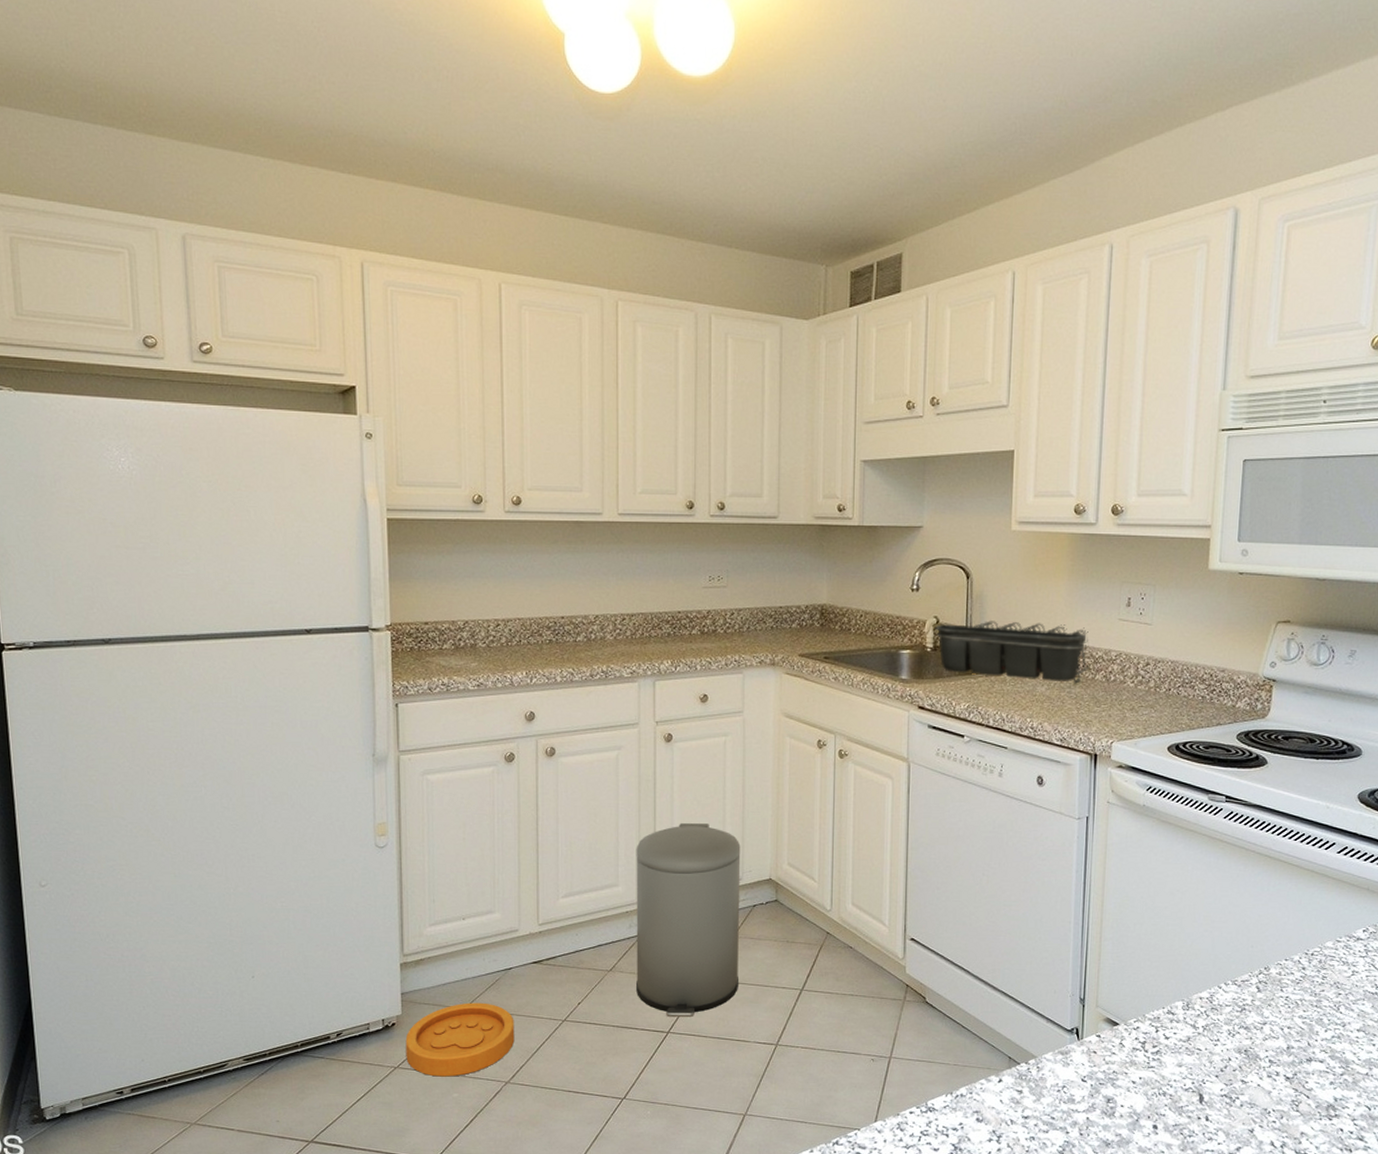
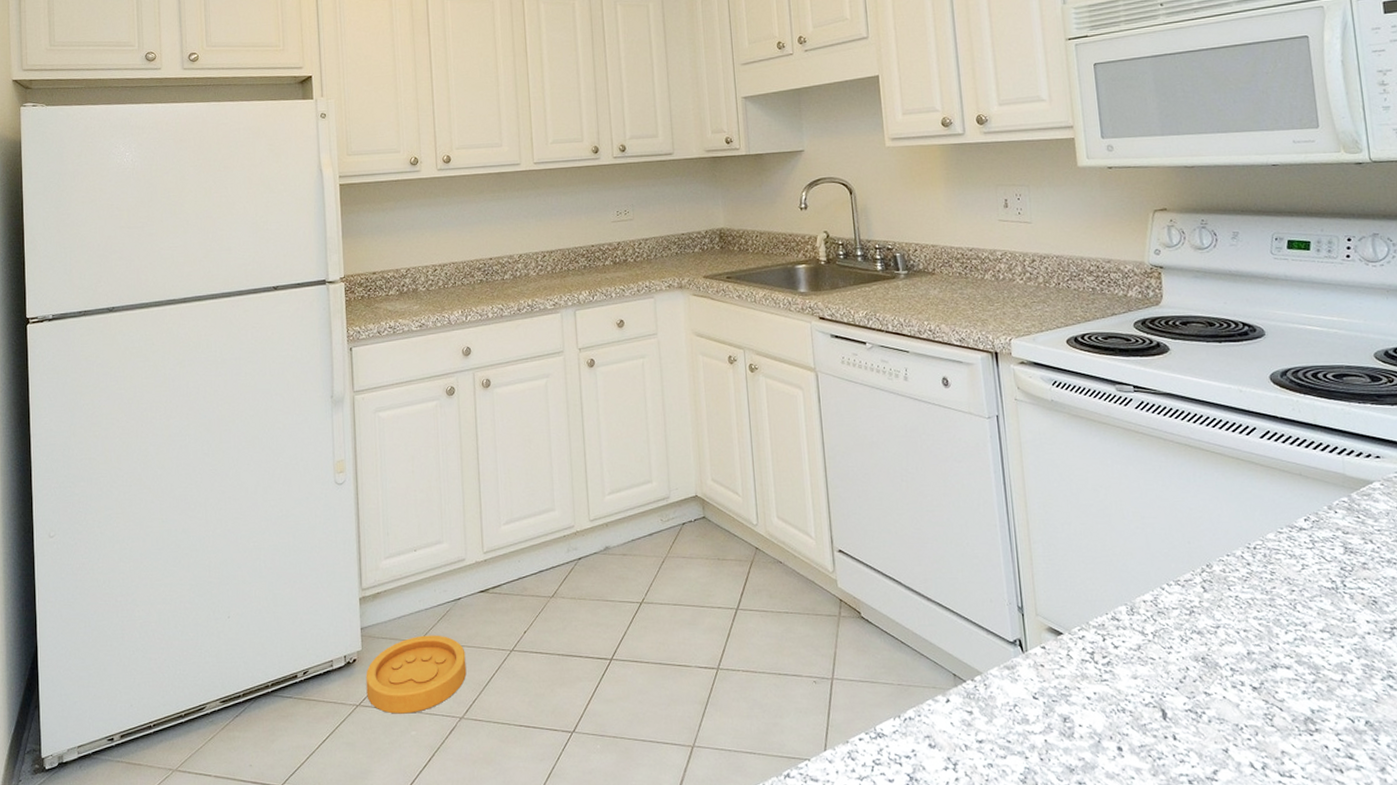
pedal bin: present [636,823,741,1018] -> none [568,444,675,644]
dish rack: present [935,621,1092,684] -> none [826,229,980,285]

